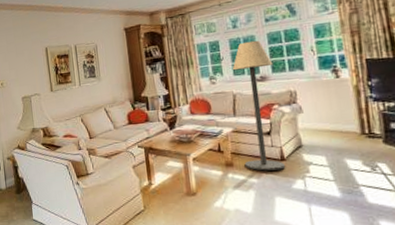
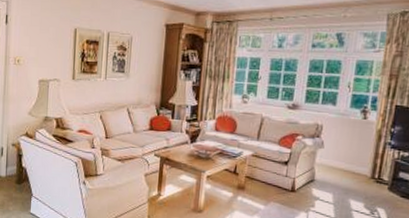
floor lamp: present [232,40,285,171] -> none [255,64,309,200]

